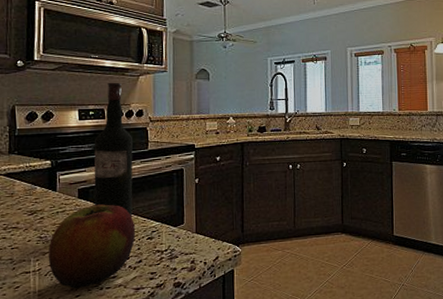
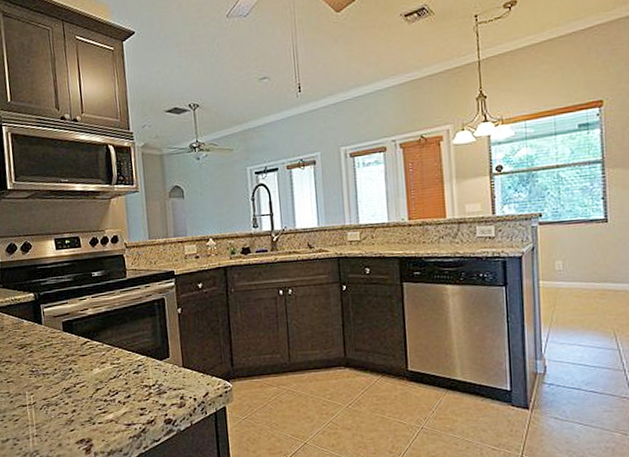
apple: present [48,204,135,289] -> none [40,337,122,423]
wine bottle: present [94,82,133,217] -> none [72,207,118,350]

